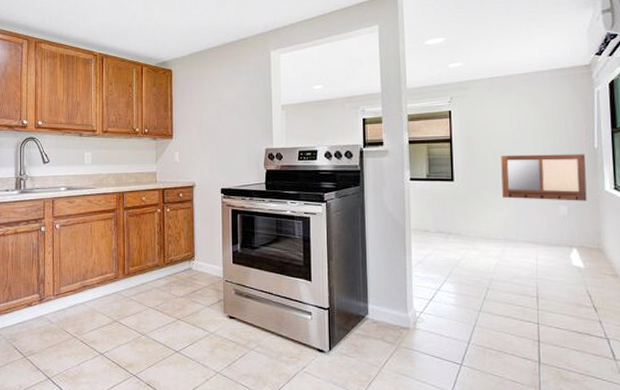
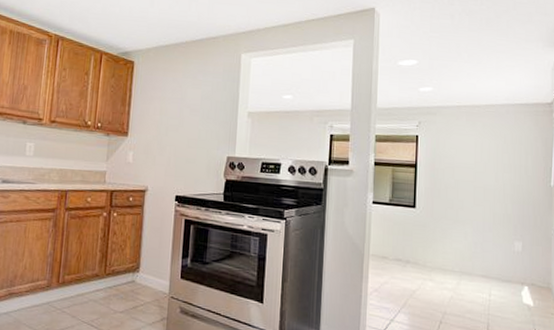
writing board: present [501,154,587,201] -> none [462,185,542,239]

